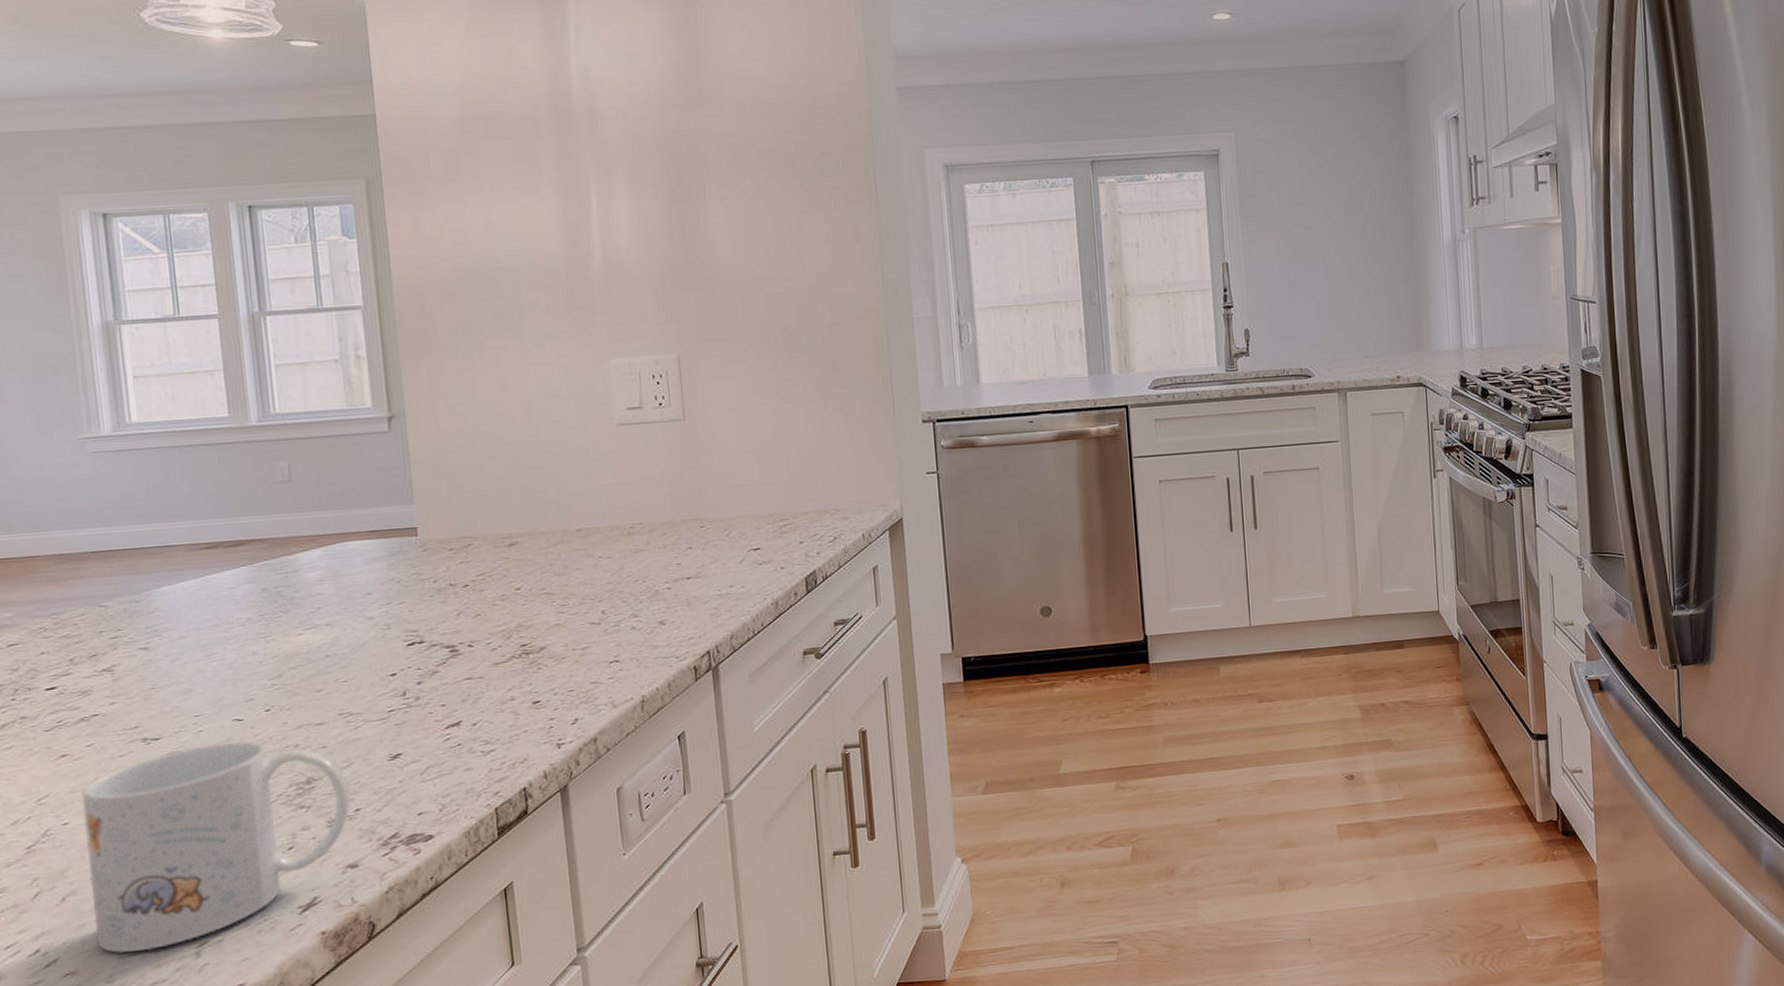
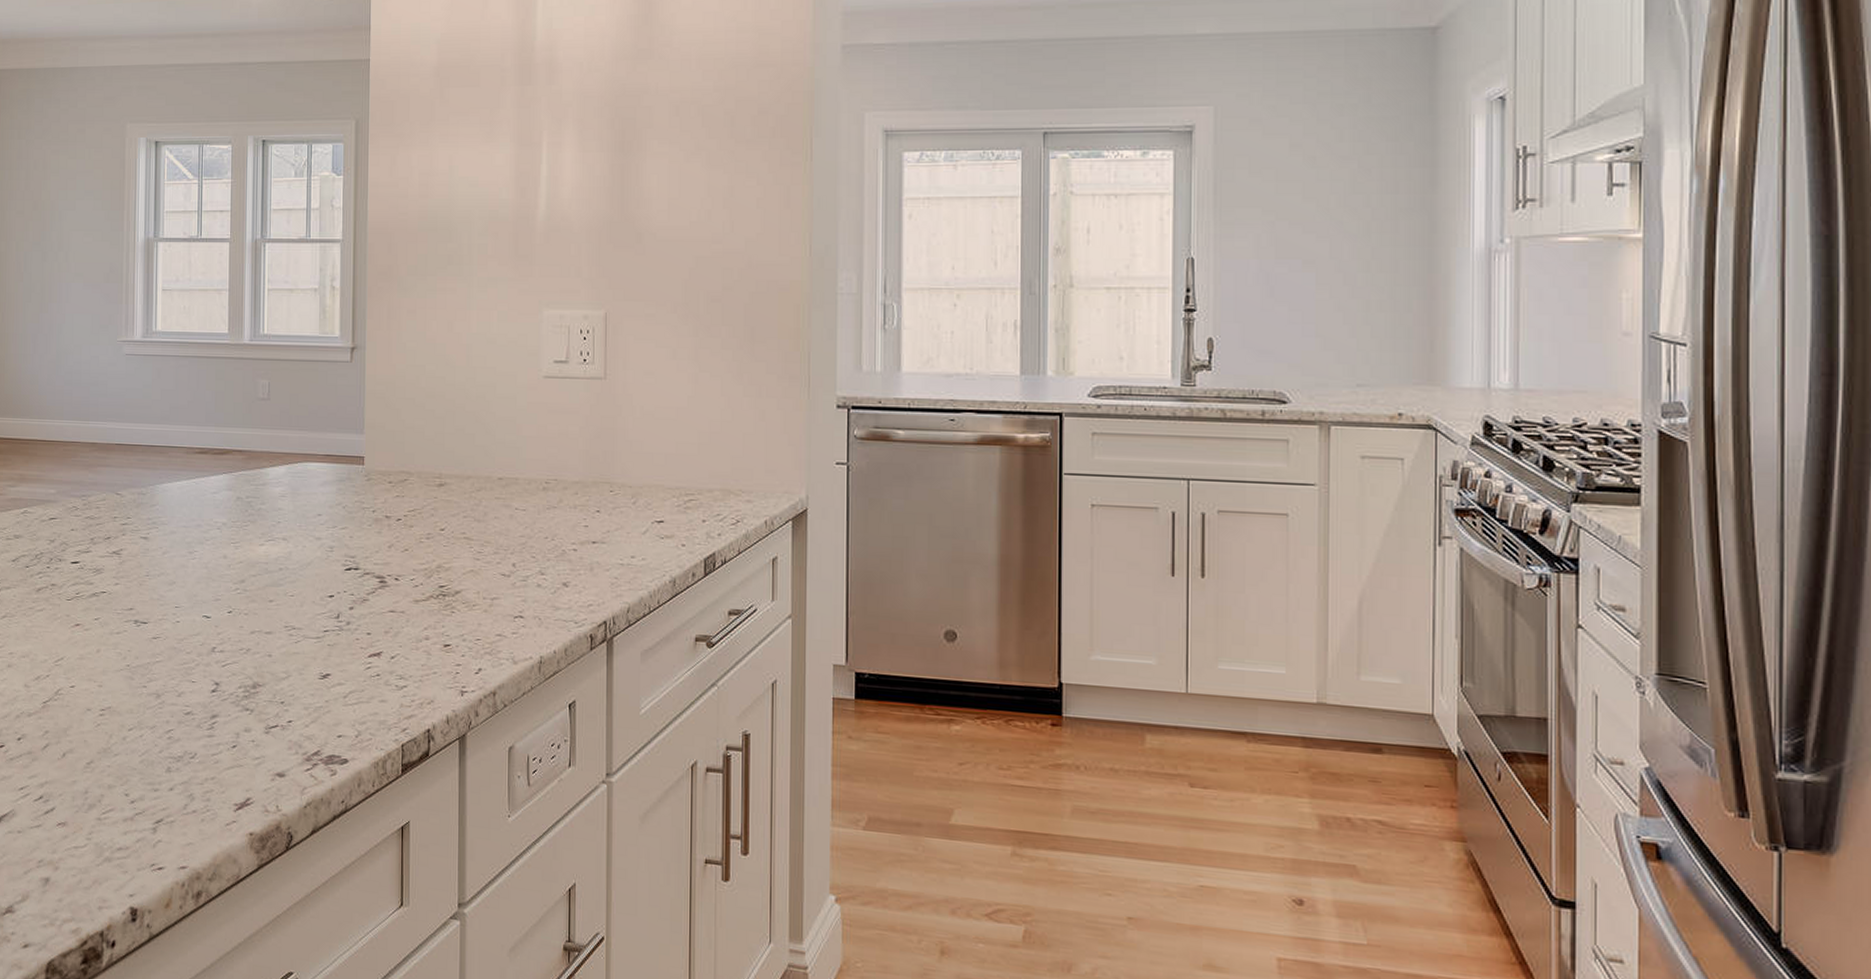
mug: present [81,741,350,954] -> none [84,634,286,818]

